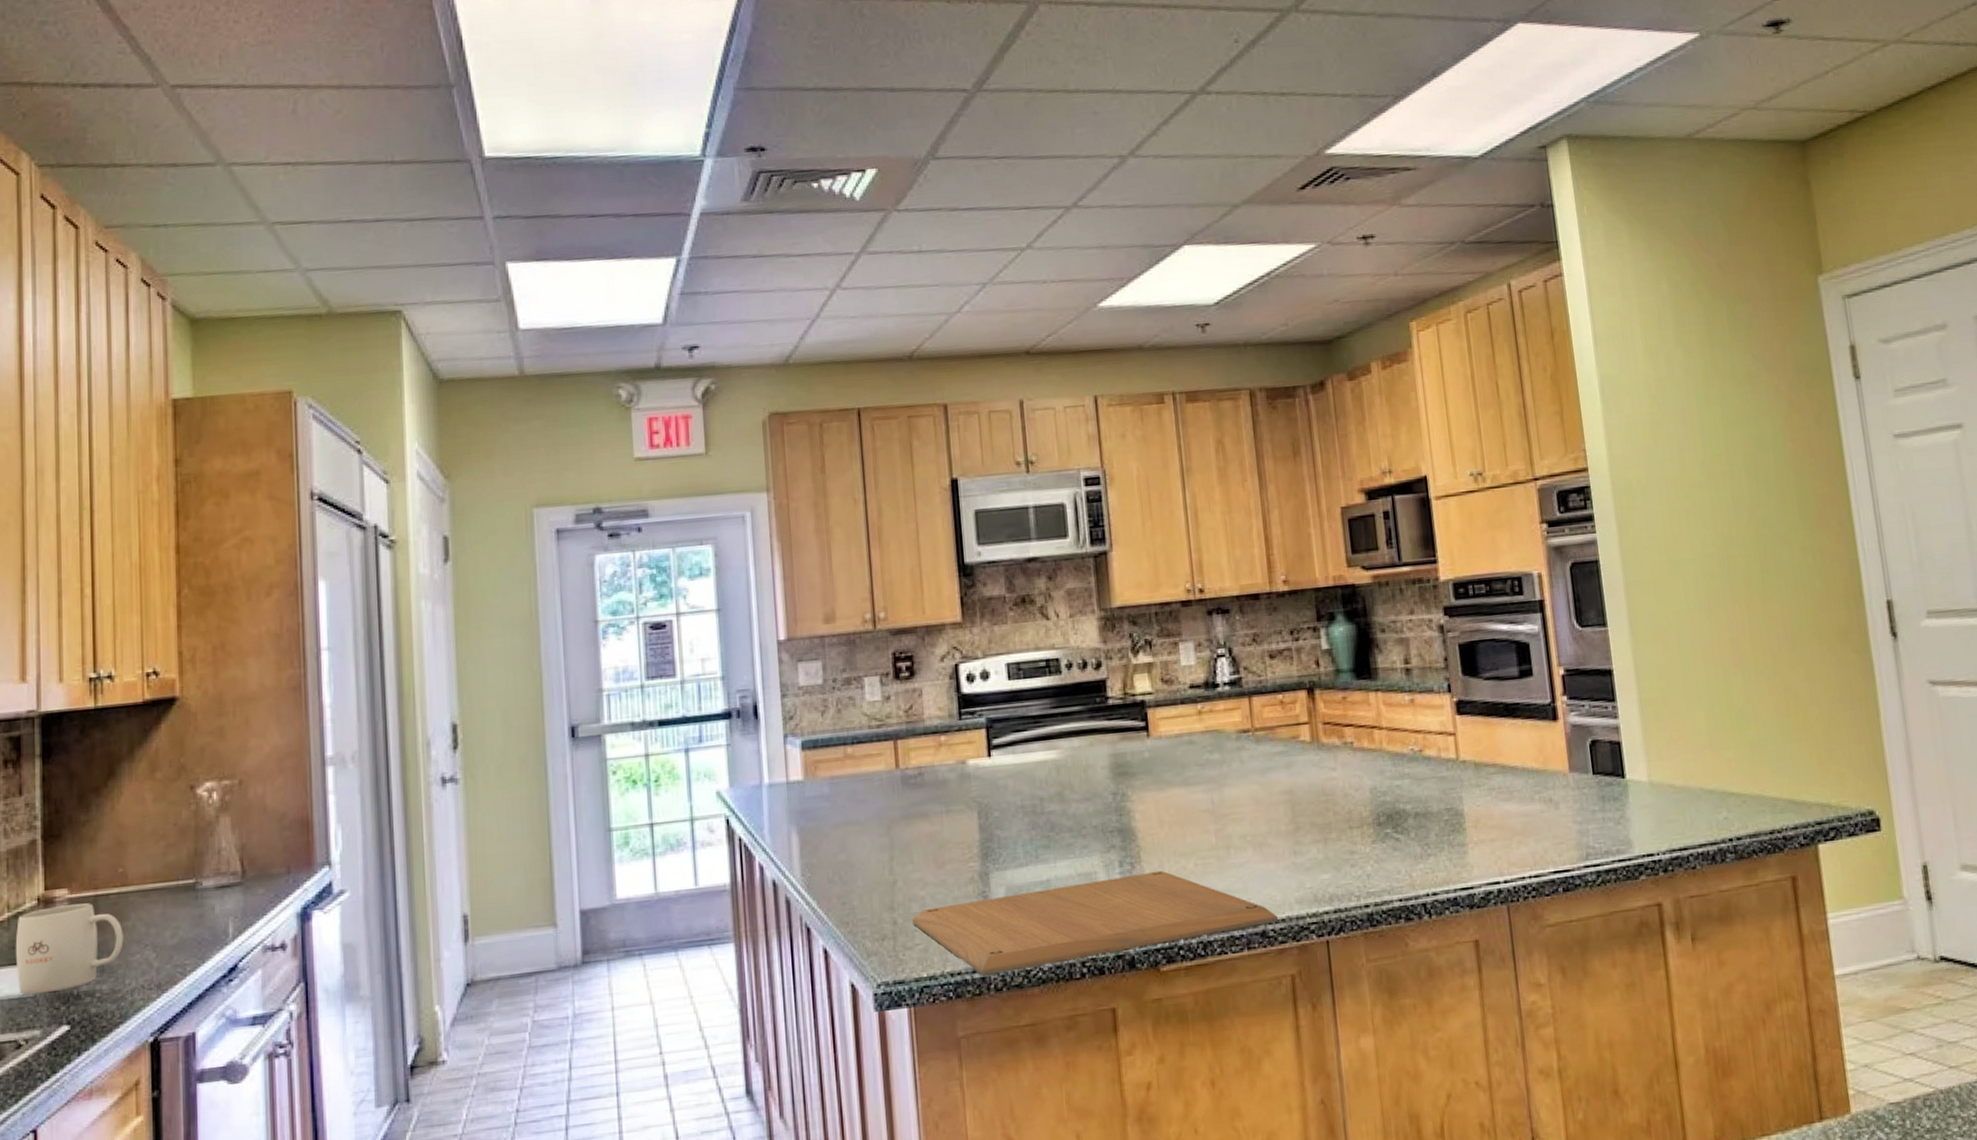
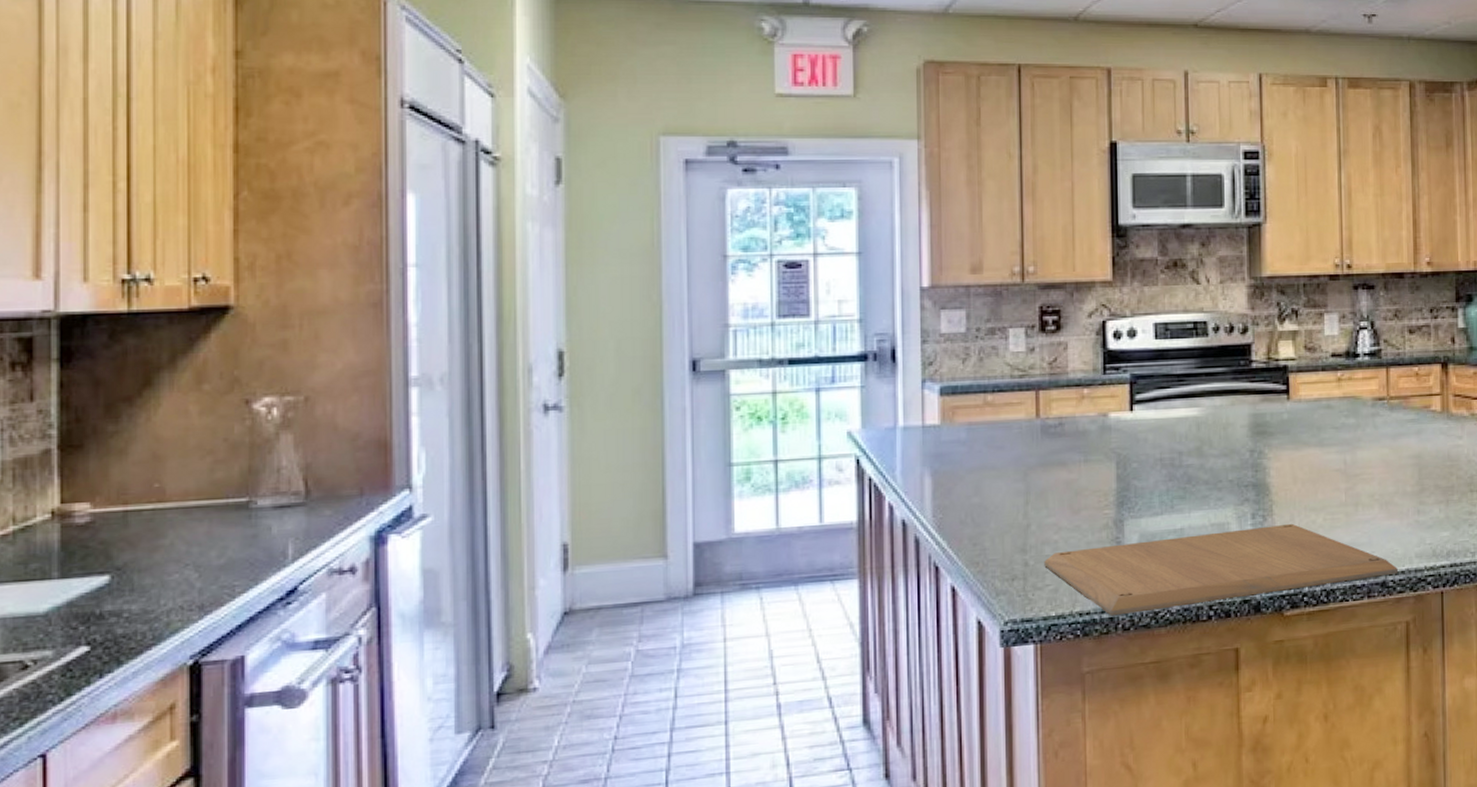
mug: present [15,903,124,996] -> none [22,518,159,614]

